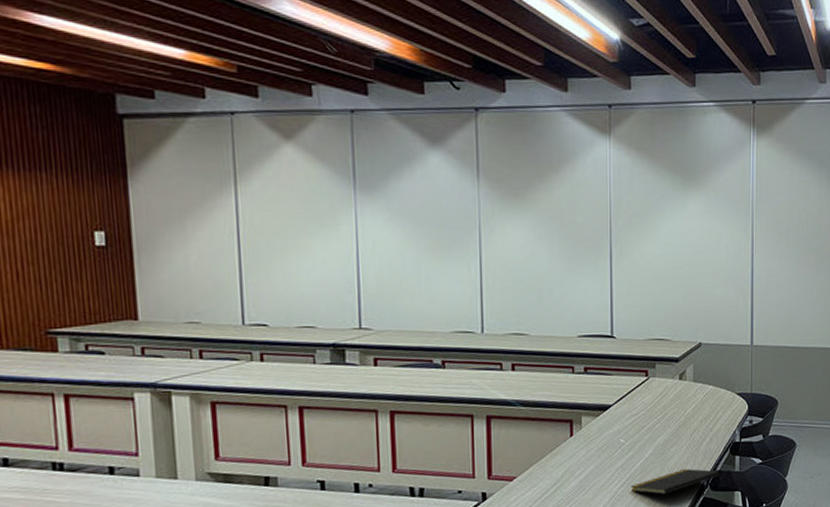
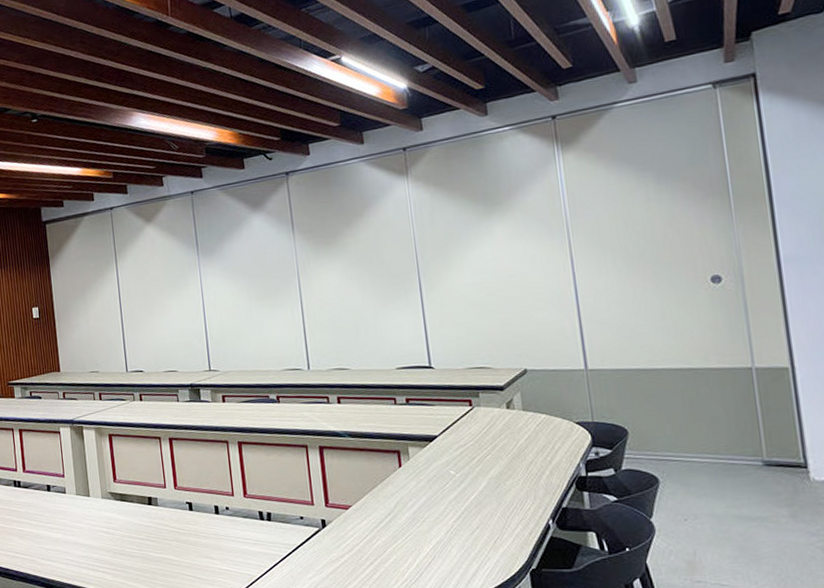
notepad: present [630,468,721,495] -> none [466,503,569,531]

